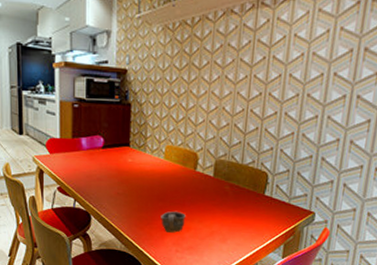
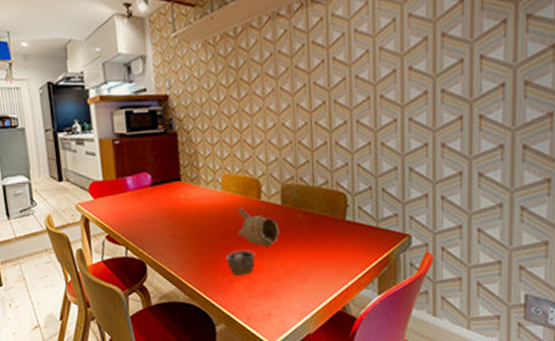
teapot: none [174,175,209,211] -> present [238,207,279,247]

